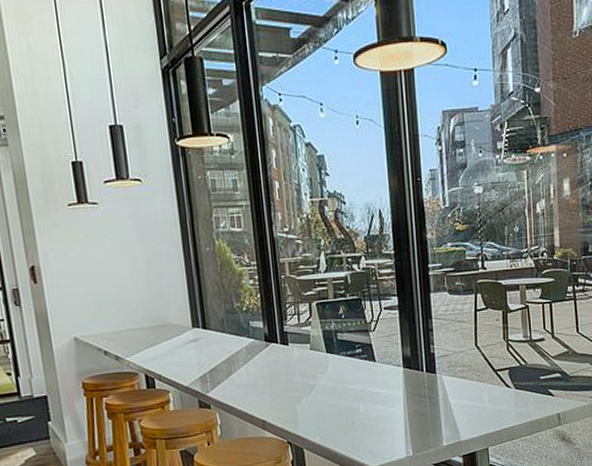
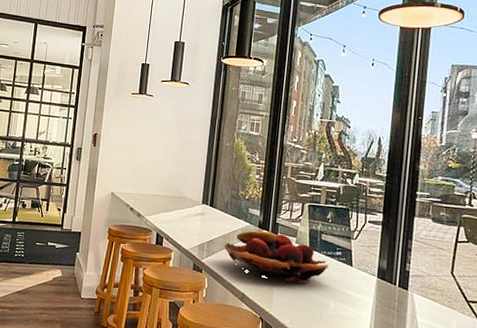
fruit basket: none [230,343,351,397] -> present [224,230,329,284]

